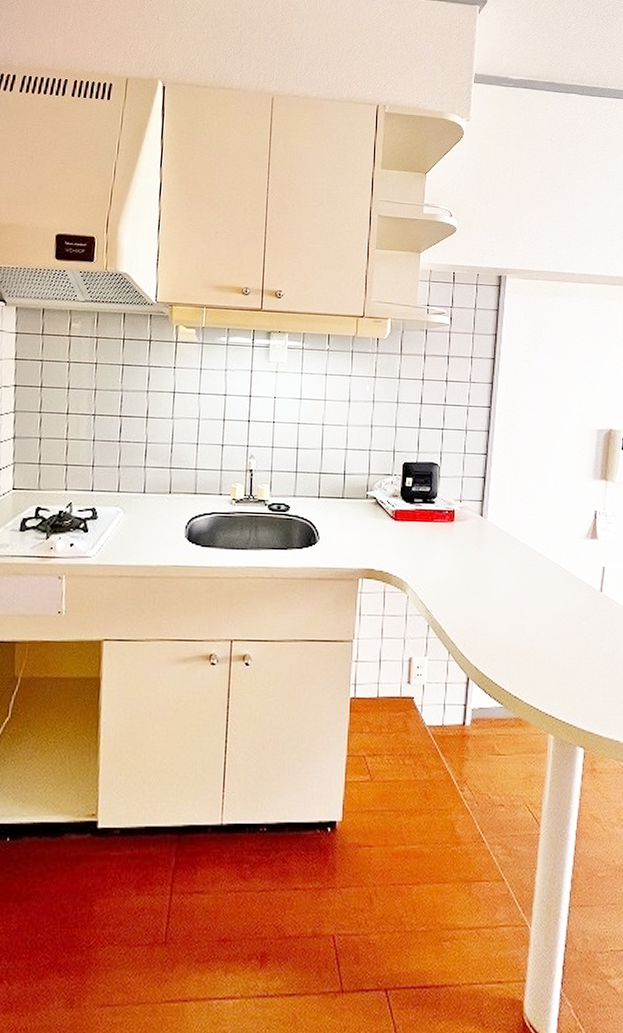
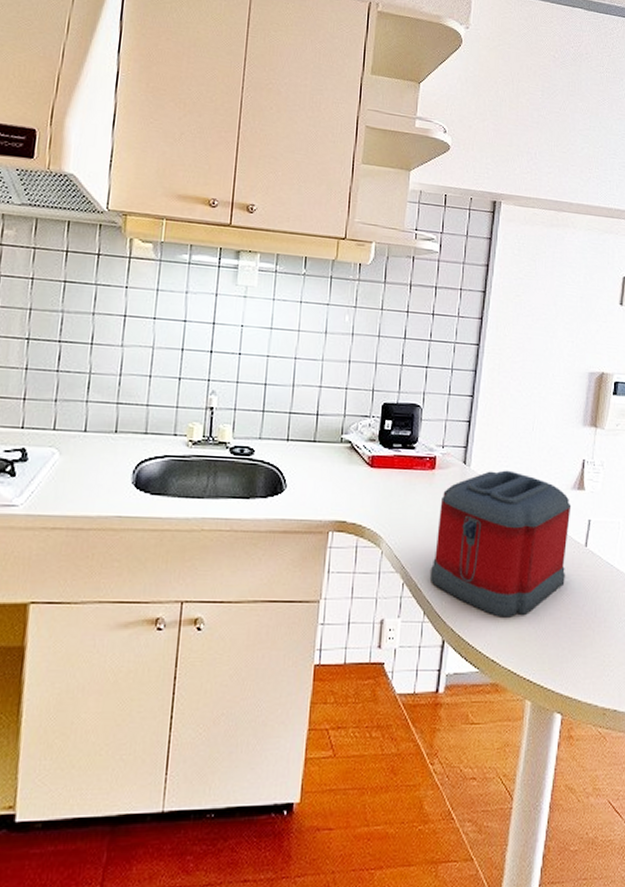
toaster: none [453,521,586,657] -> present [429,470,572,618]

